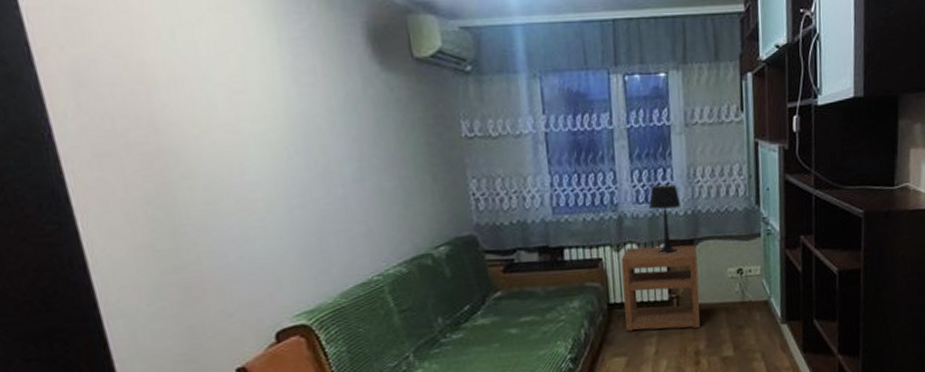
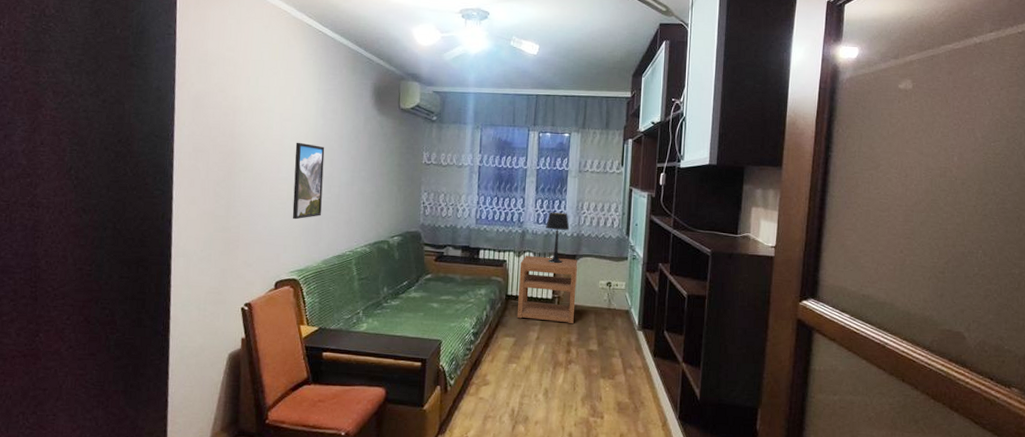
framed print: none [260,125,325,242] -> present [292,142,325,220]

